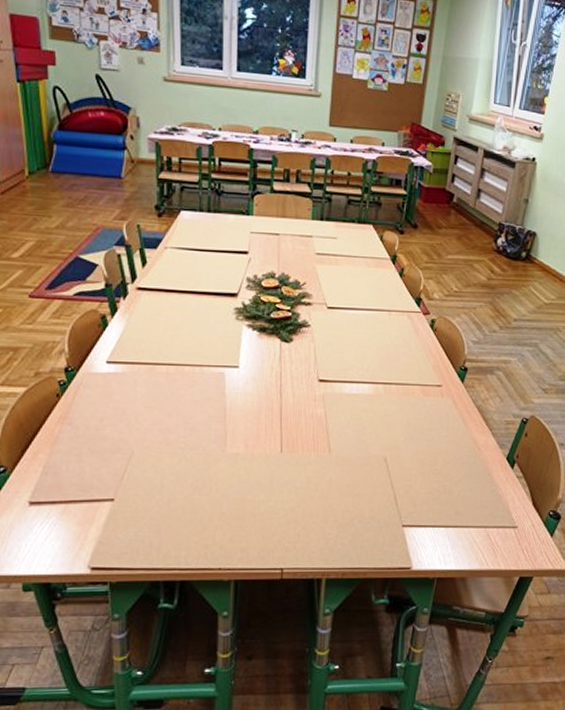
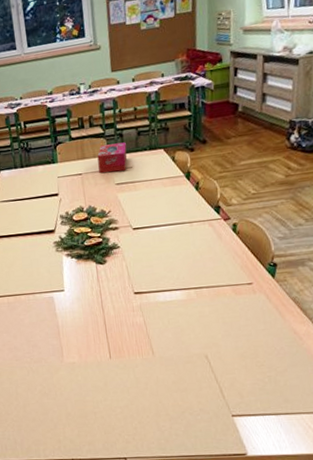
tissue box: none [299,206,334,240] -> present [97,142,128,174]

